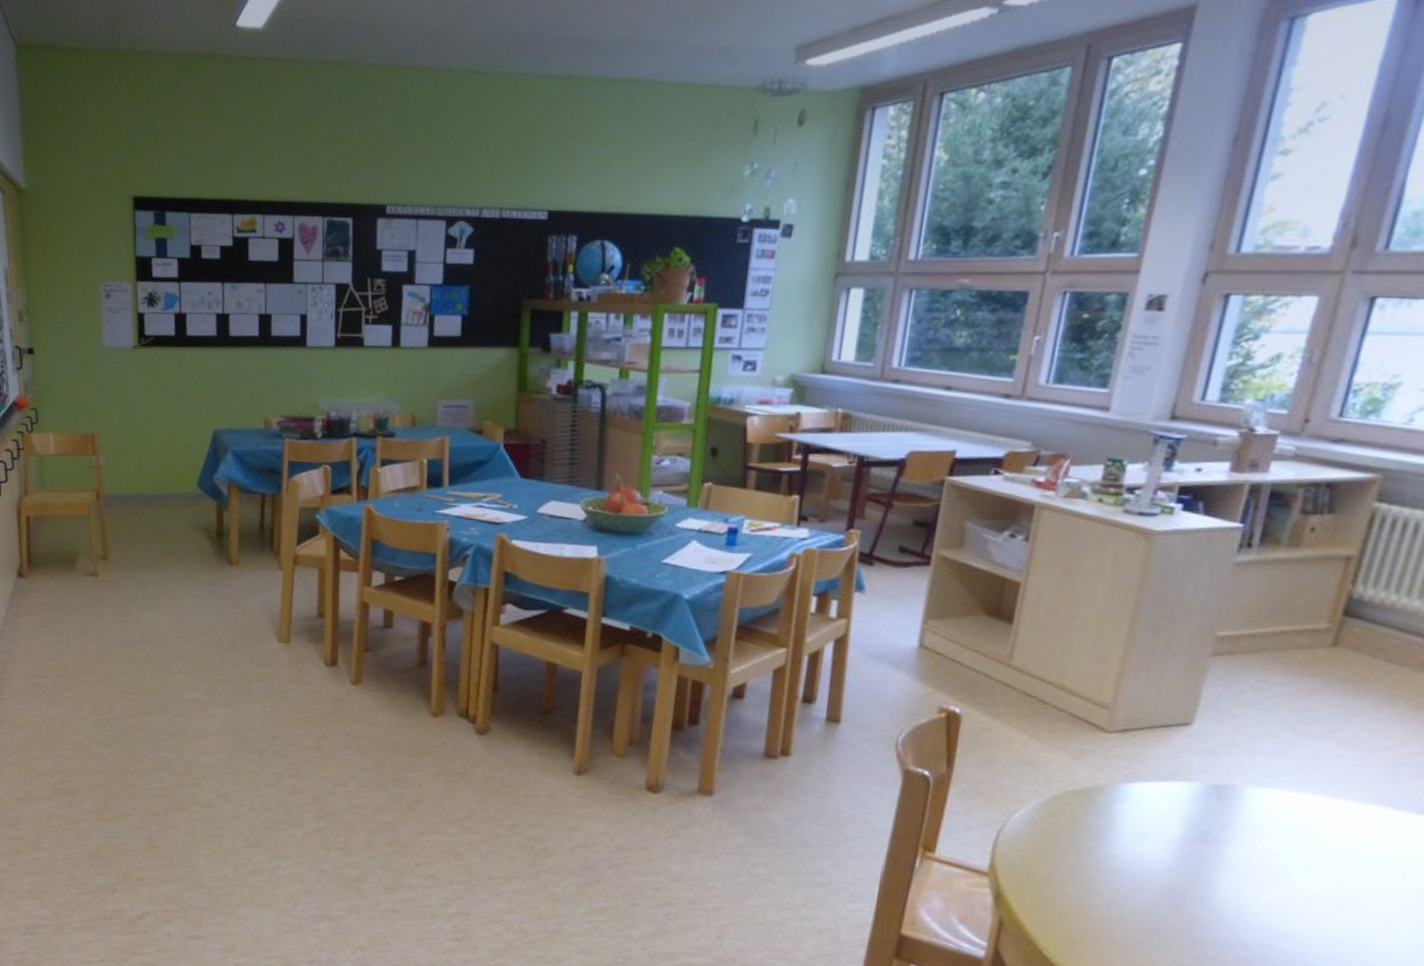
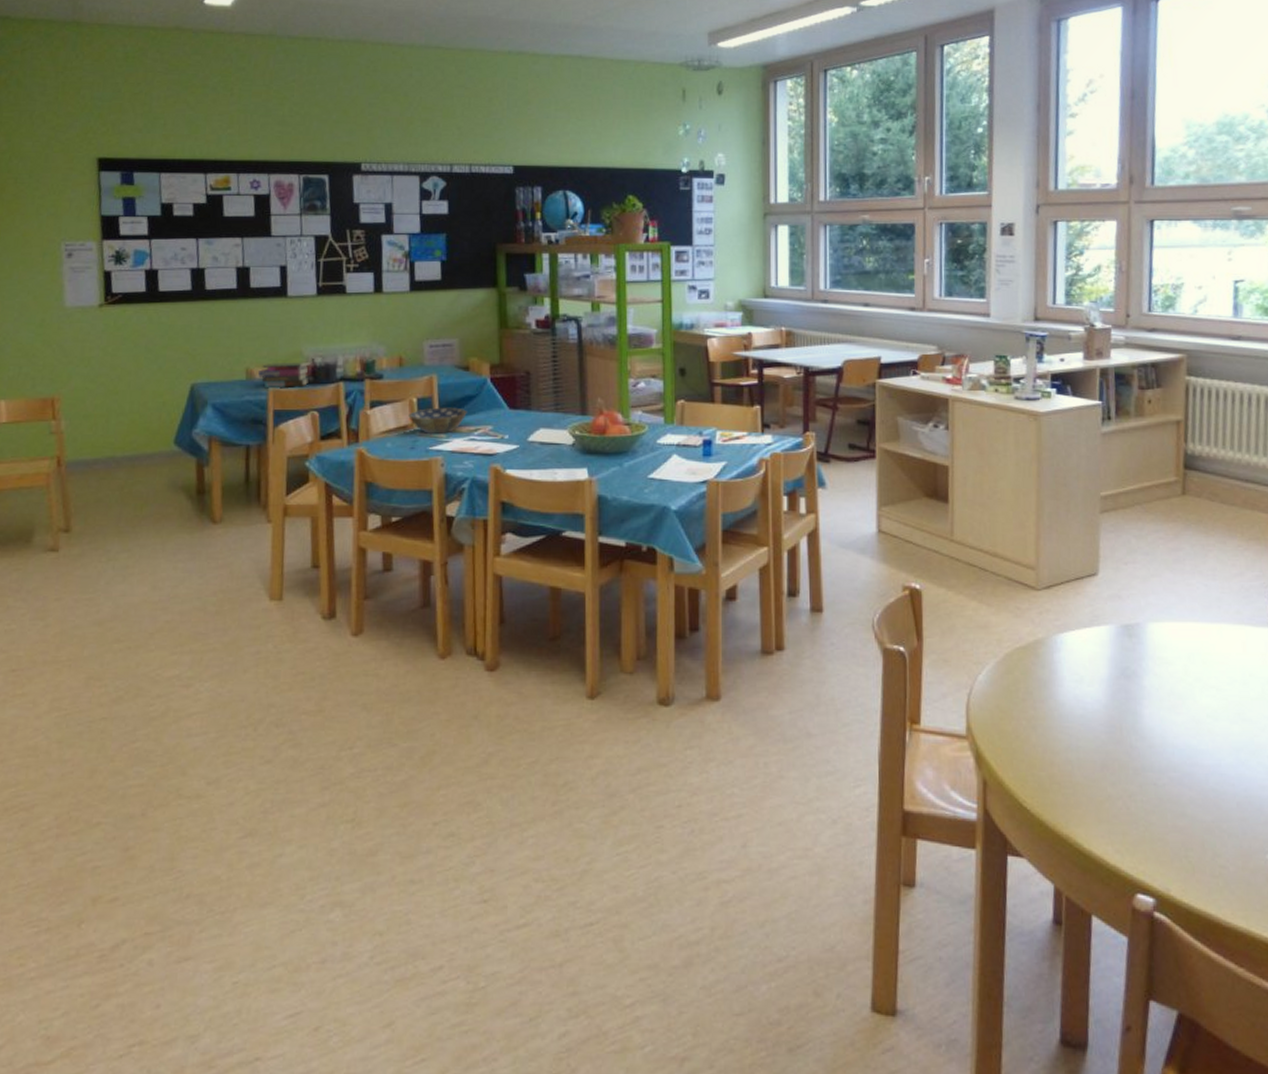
bowl: none [418,470,477,498] -> present [408,407,467,435]

